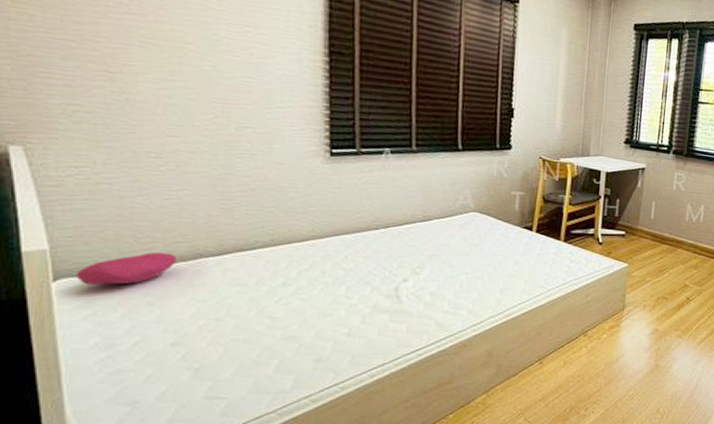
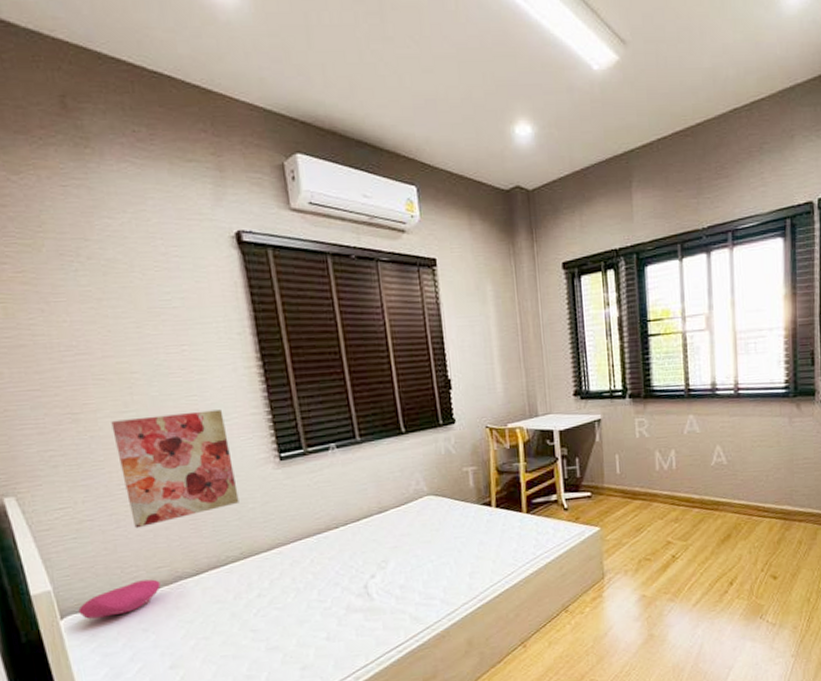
wall art: none [152,86,280,200] -> present [111,409,239,529]

